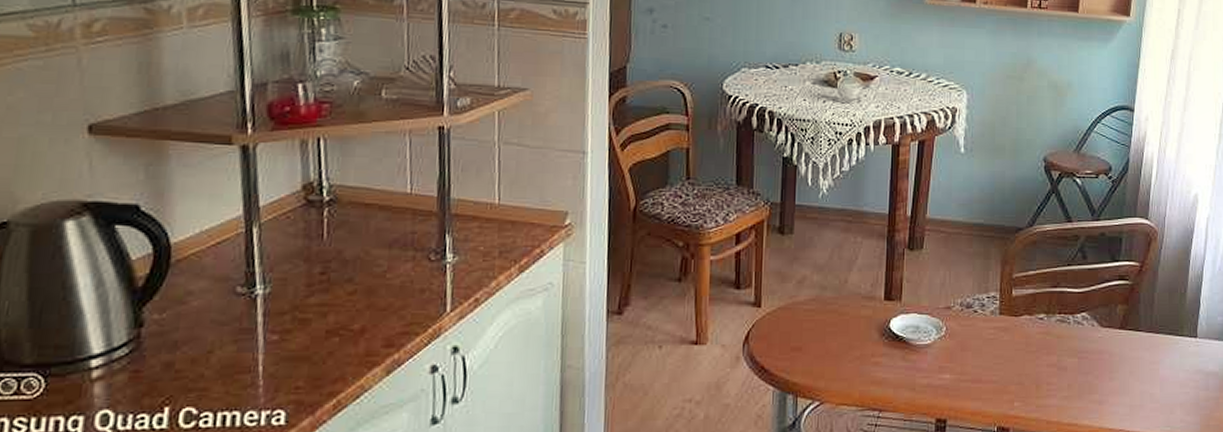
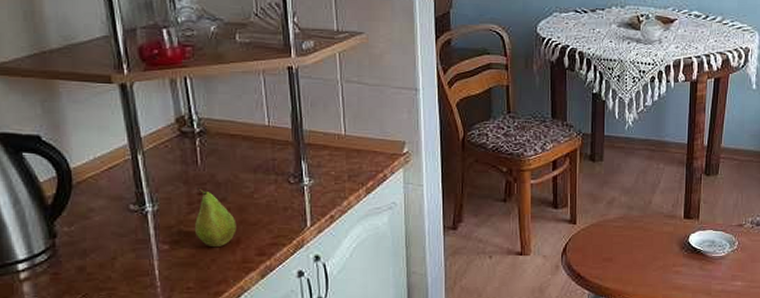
fruit: none [312,266,363,337] -> present [195,188,237,247]

